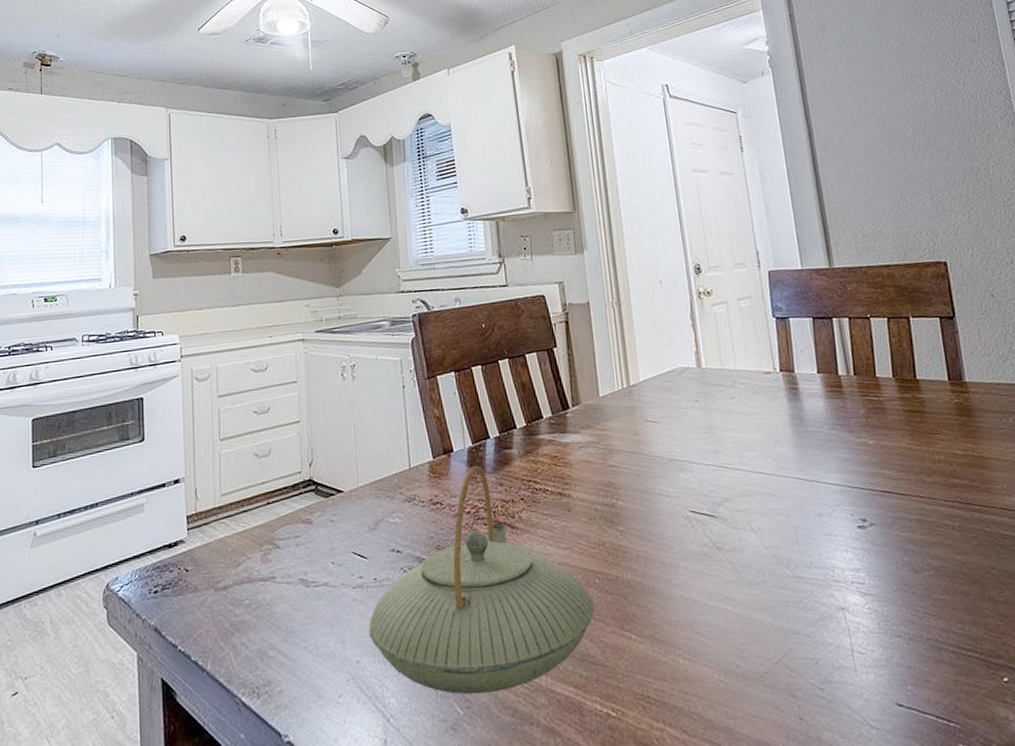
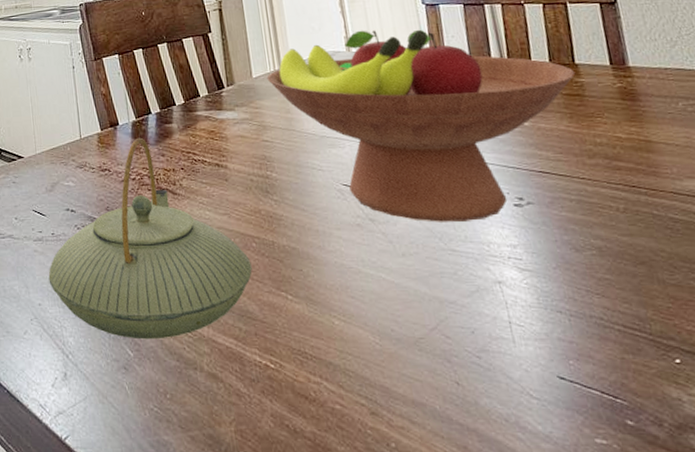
fruit bowl: none [614,344,917,548] -> present [267,29,576,222]

